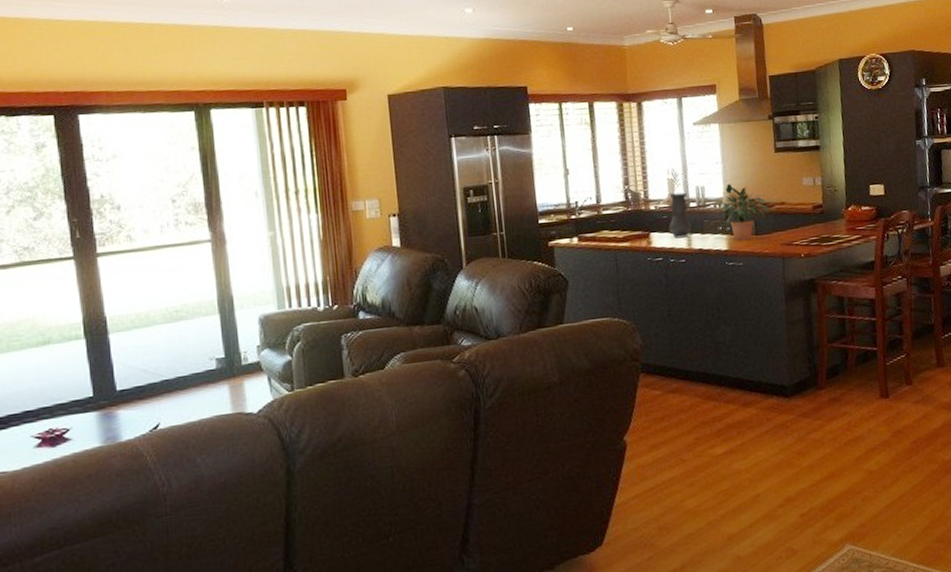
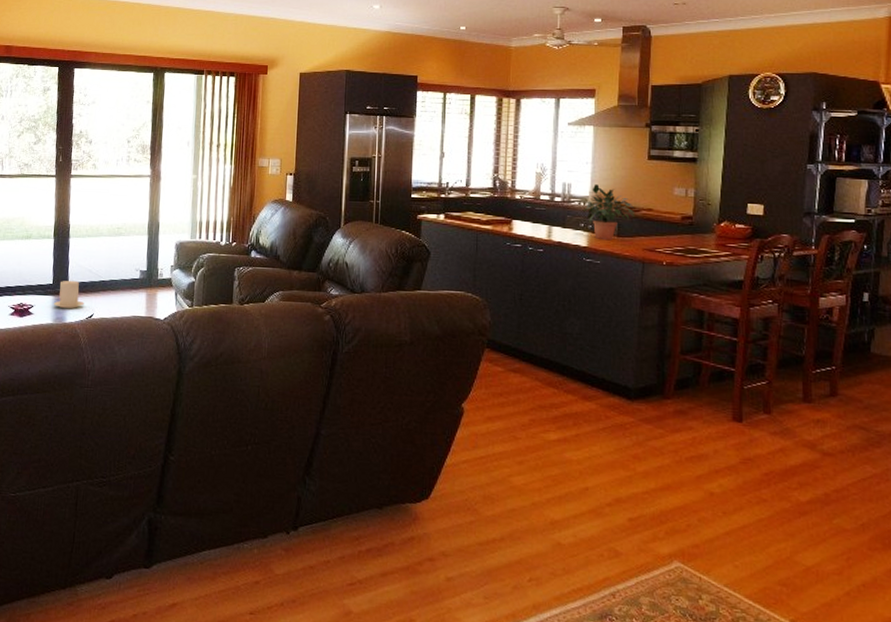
candle: none [98,386,144,425] -> present [53,280,84,309]
vase: present [668,192,692,239] -> none [531,186,554,229]

